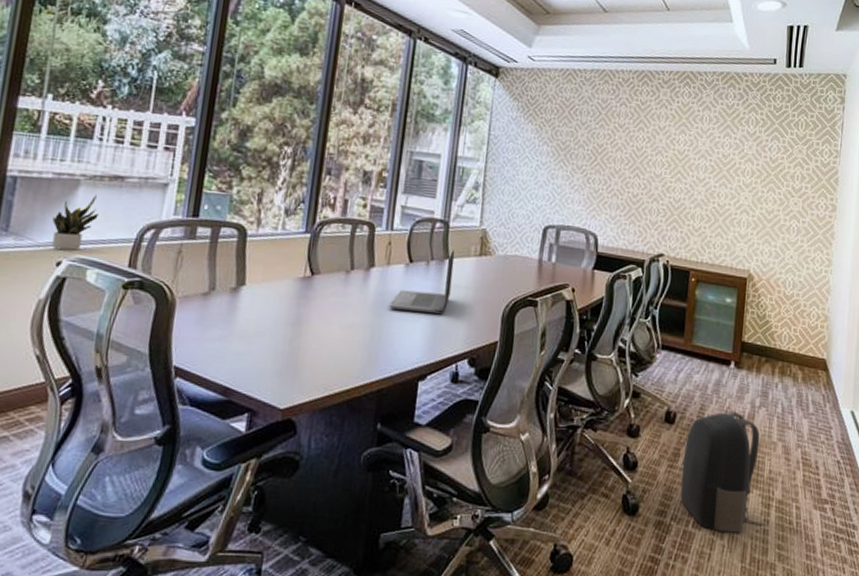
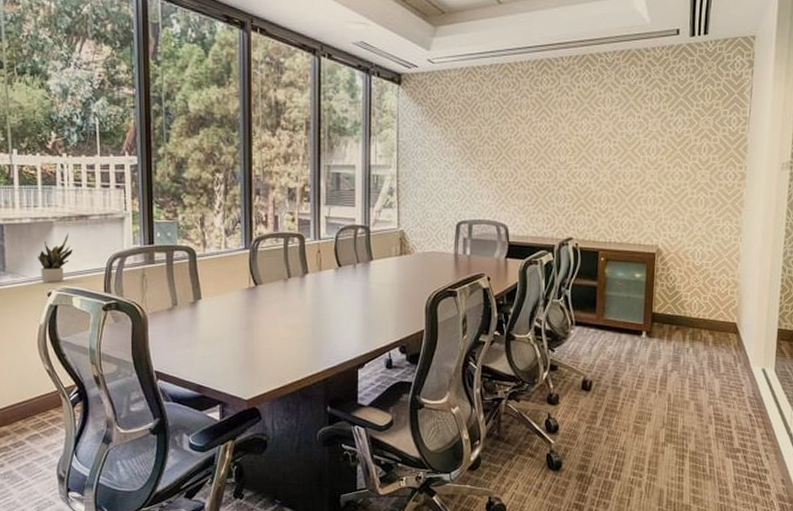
laptop computer: present [389,250,455,315] -> none [325,252,378,311]
backpack: present [680,410,763,533] -> none [599,375,678,481]

